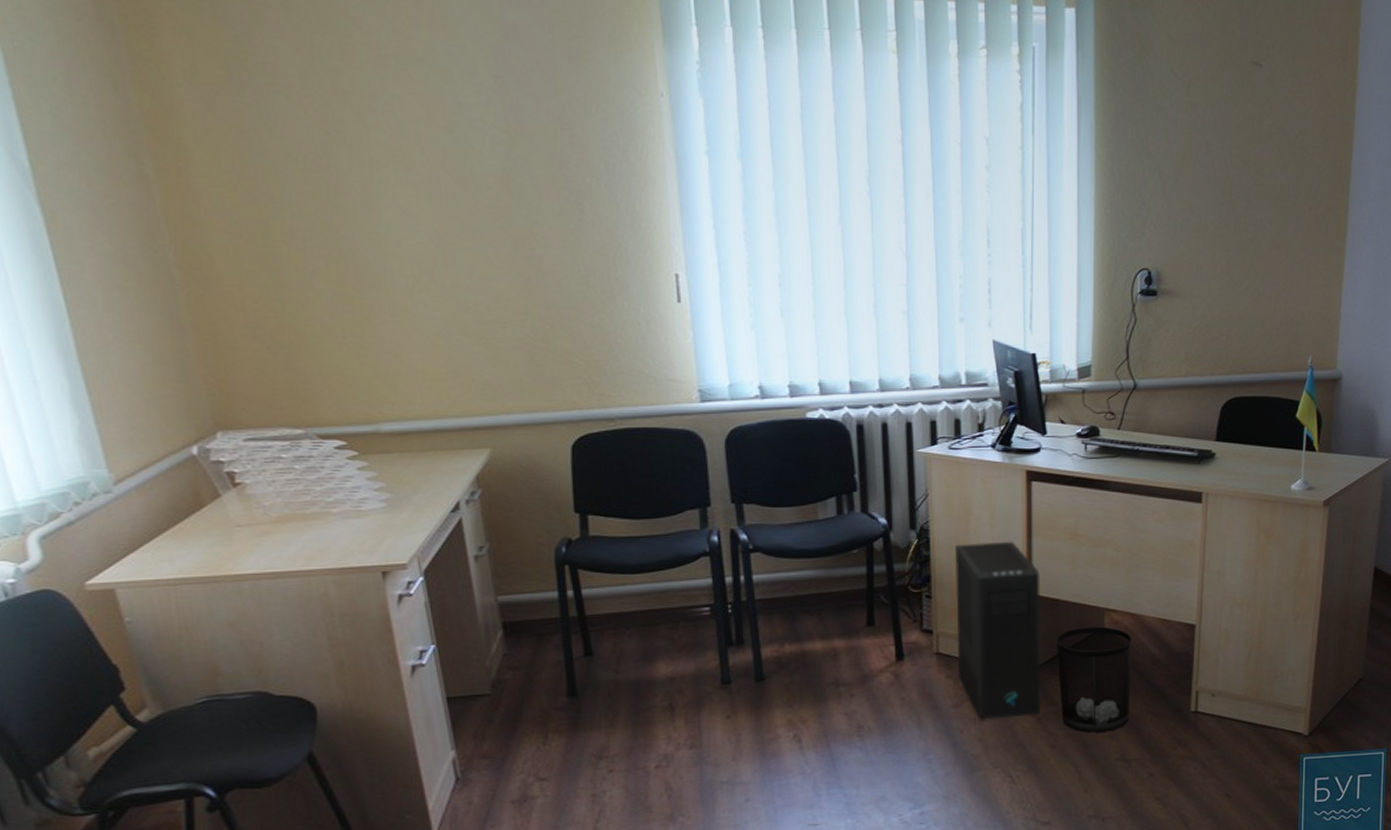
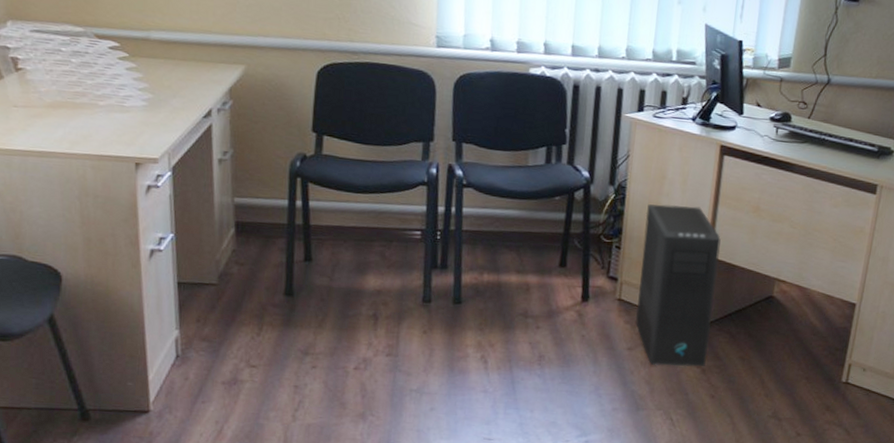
waste bin: present [1056,626,1132,733] -> none [724,292,797,391]

